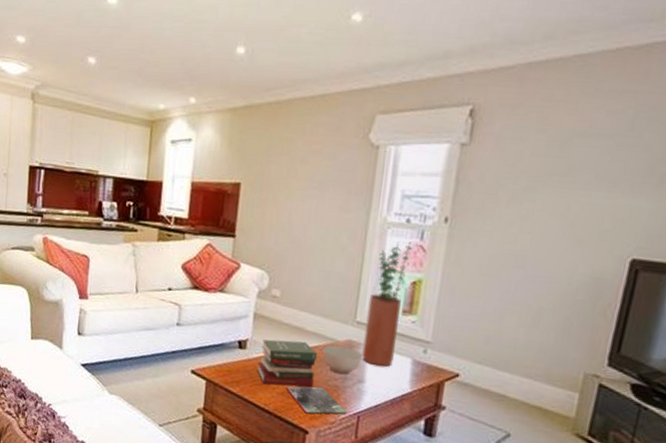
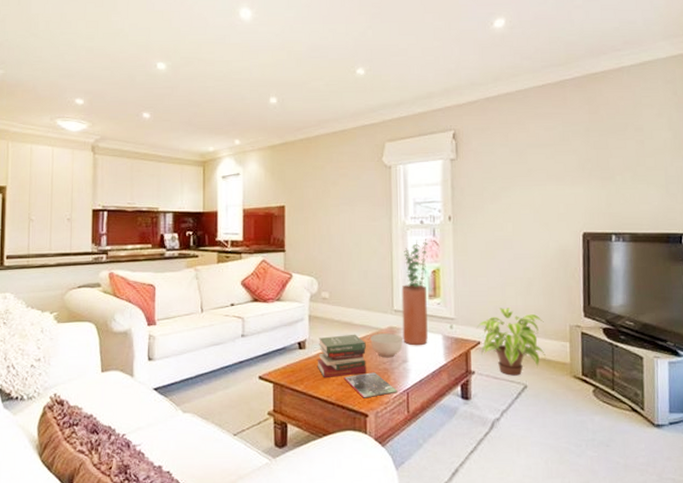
plant: none [458,338,548,421] -> present [477,306,546,376]

